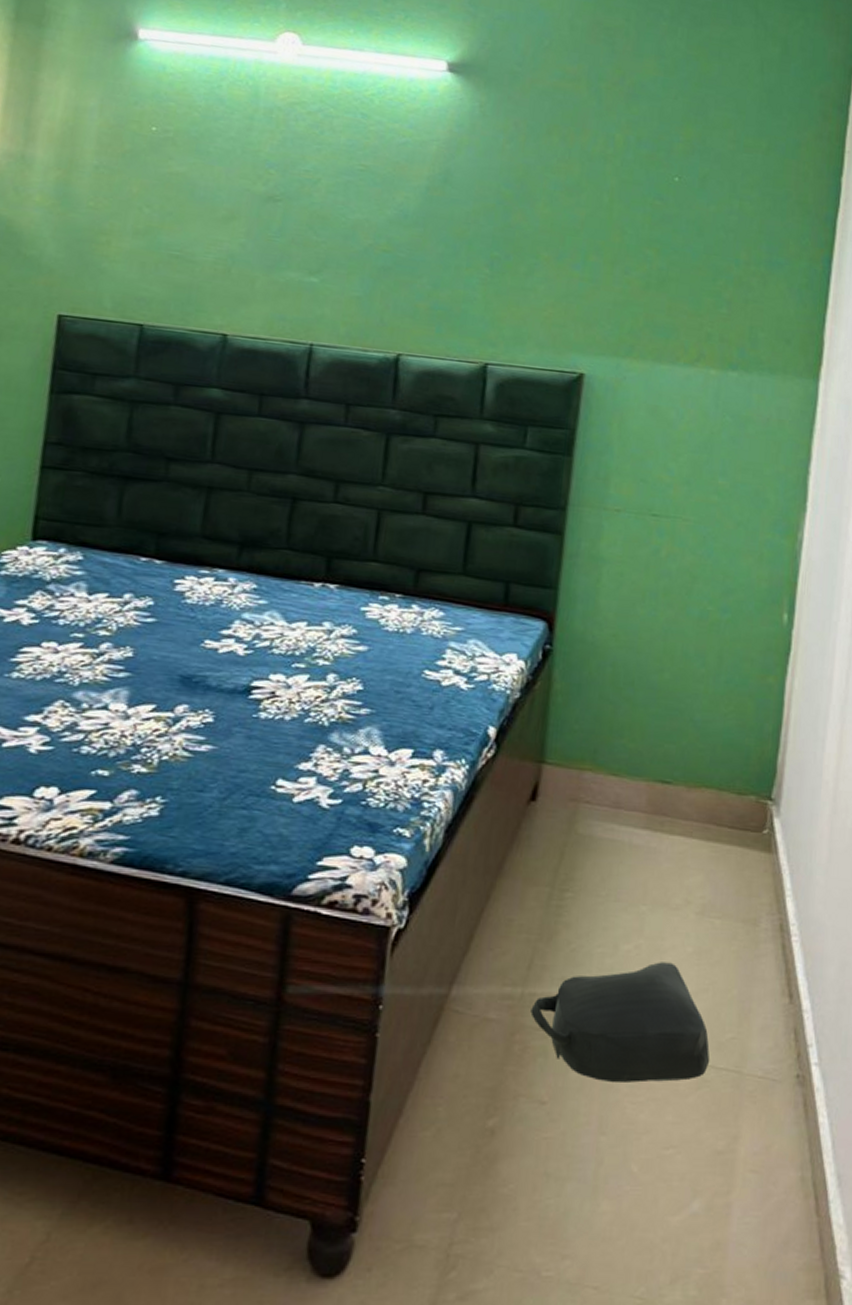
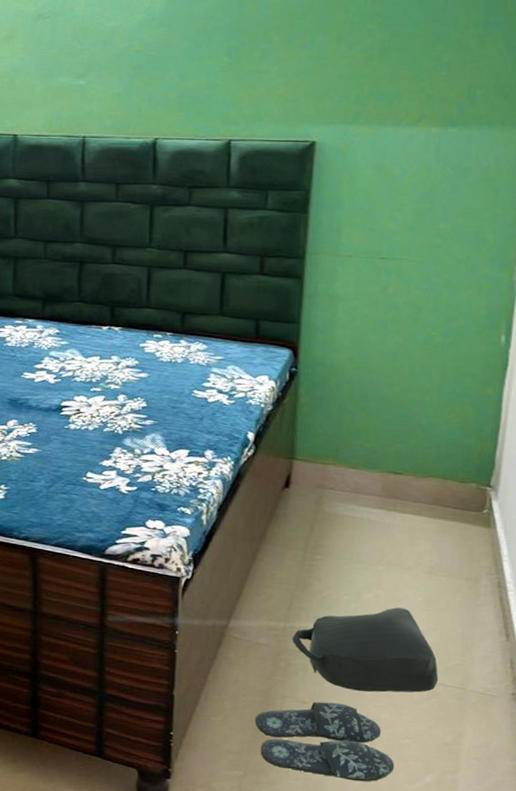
slippers: none [478,1100,653,1216] -> present [256,701,394,782]

